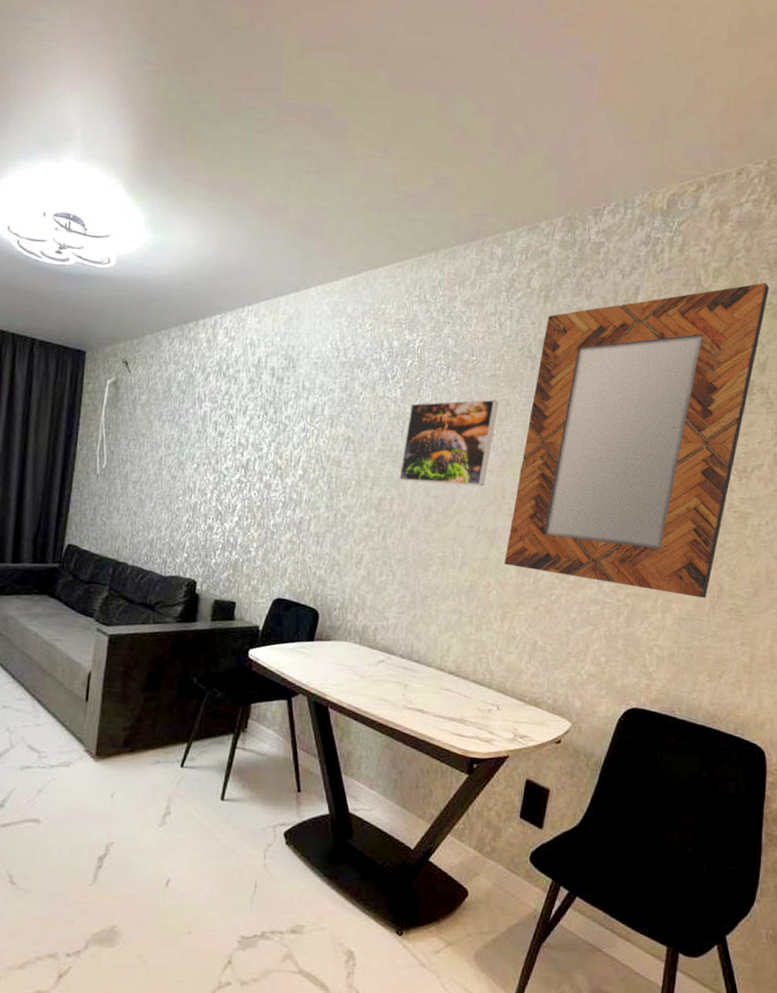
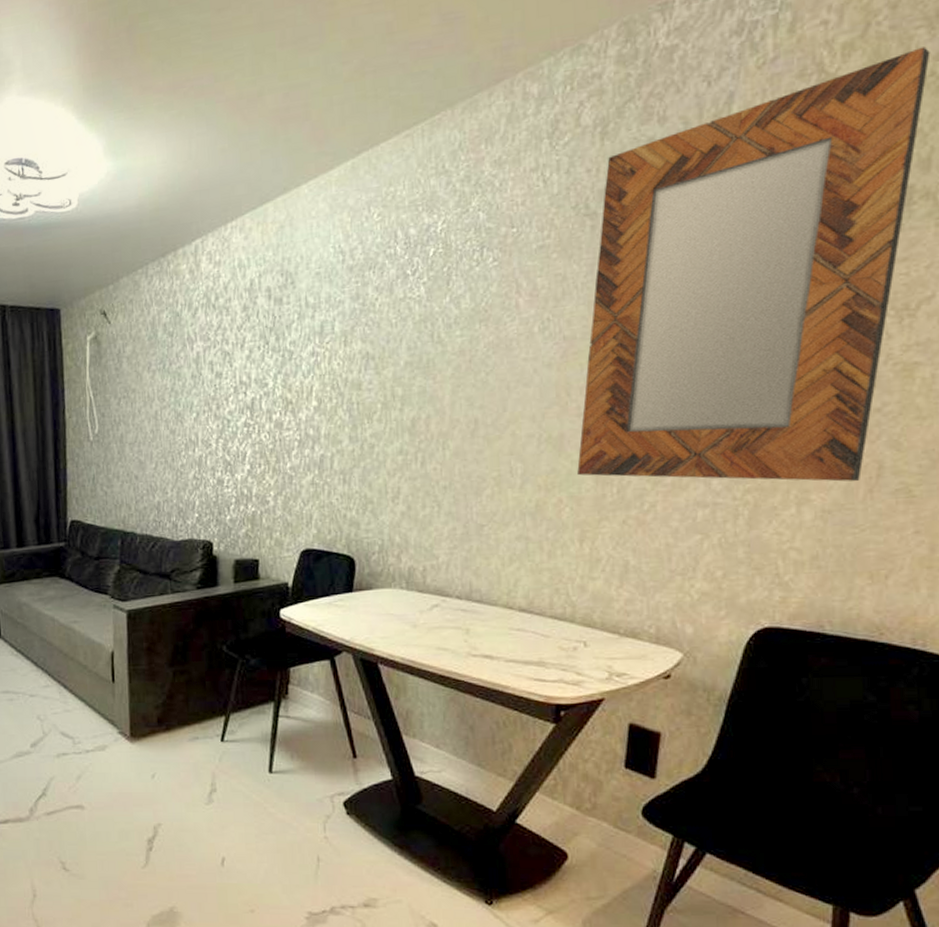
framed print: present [399,399,499,487] -> none [433,276,552,395]

